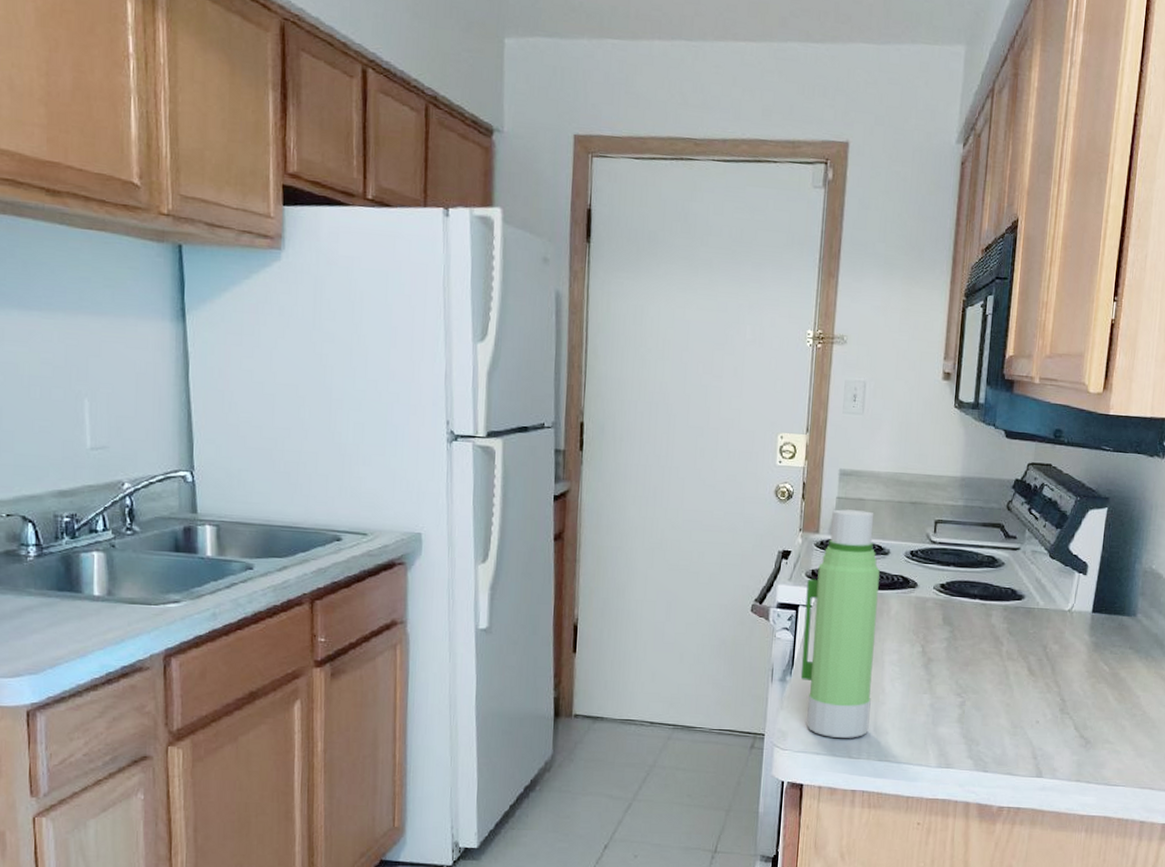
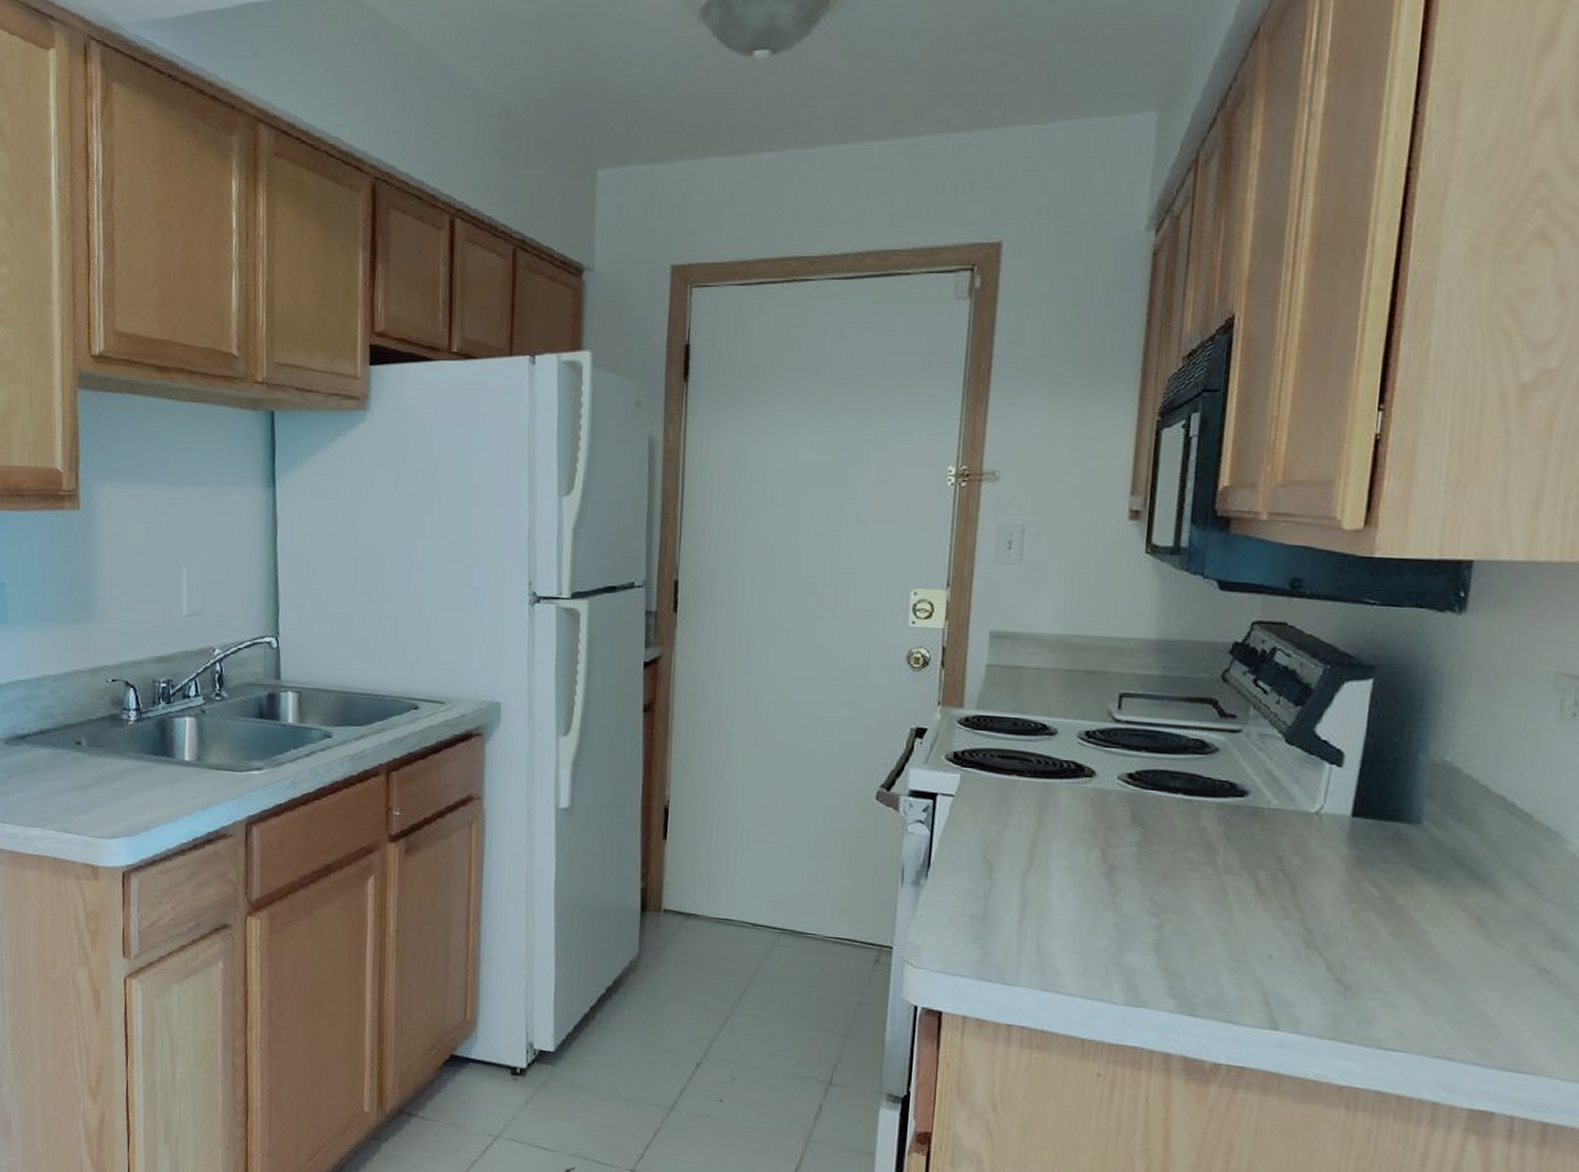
water bottle: present [800,509,880,738] -> none [939,679,1044,960]

